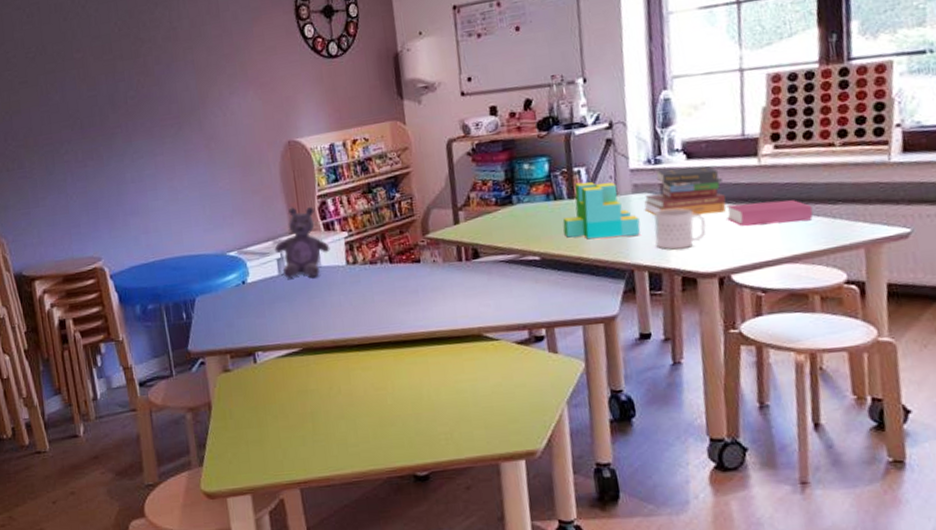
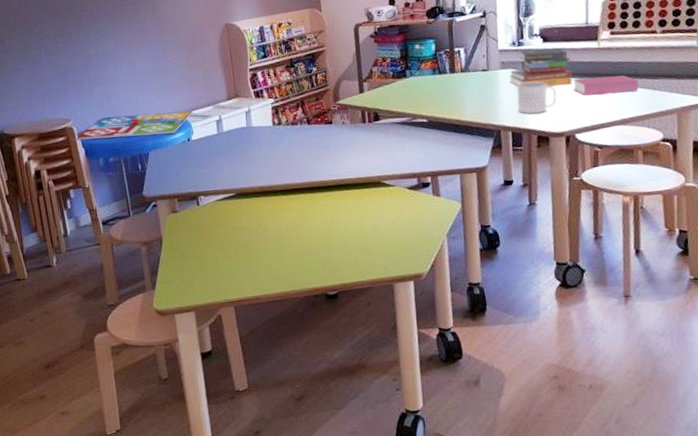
gameboard: none [101,247,250,284] -> present [70,111,194,141]
stuffed animal: present [274,207,330,278] -> none [214,78,260,137]
toy blocks: present [562,181,641,240] -> none [445,59,506,106]

